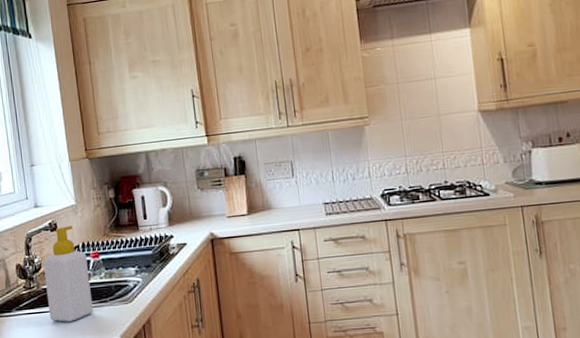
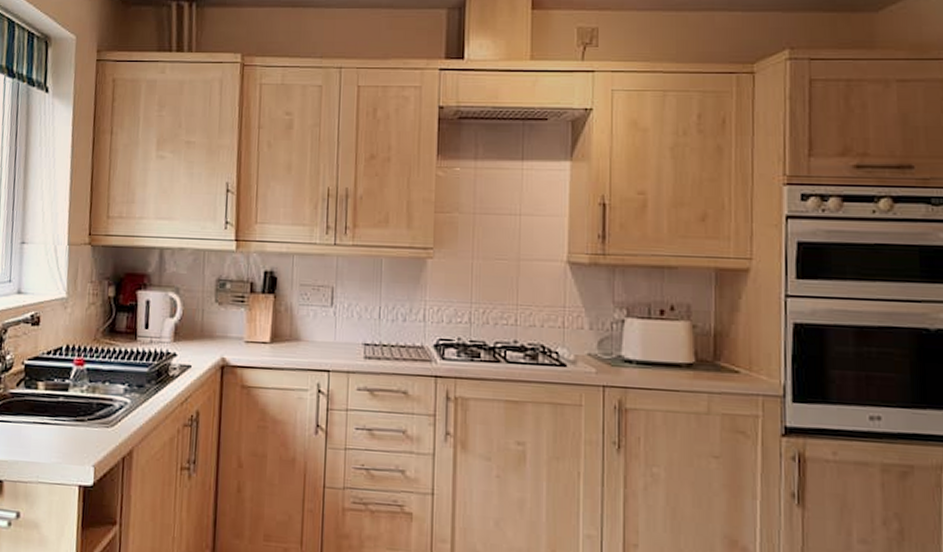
soap bottle: present [43,226,93,322] -> none [12,321,69,439]

